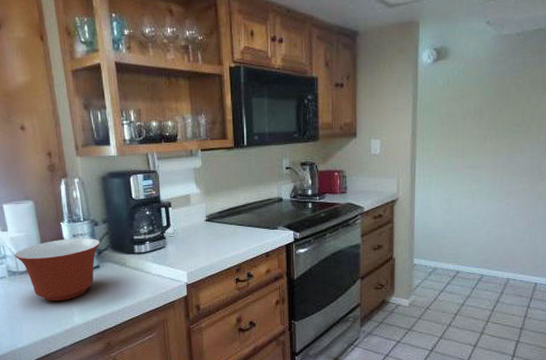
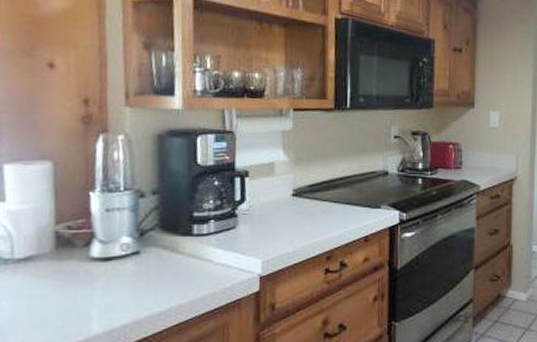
mixing bowl: present [15,238,101,302] -> none [11,213,146,302]

